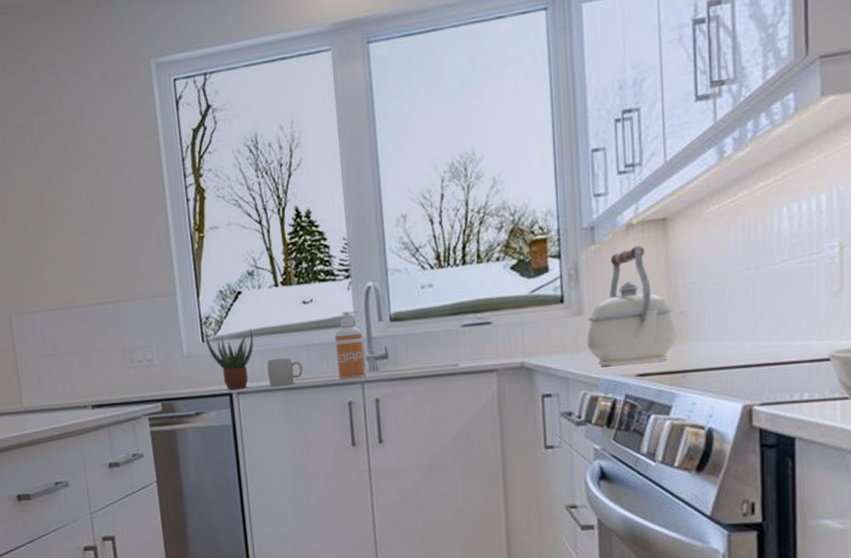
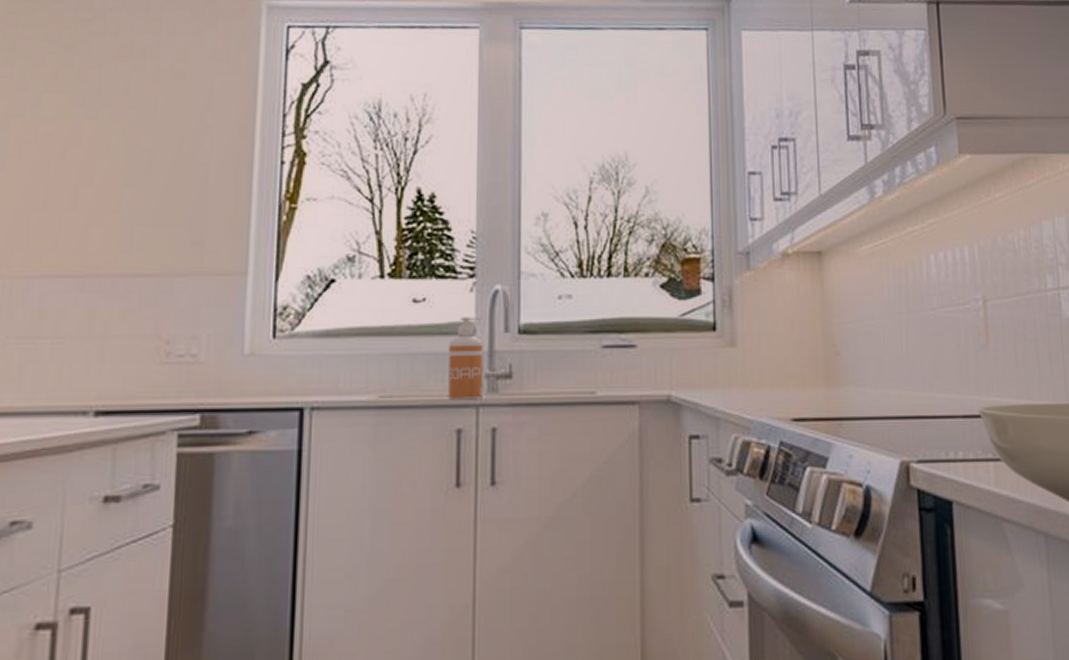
potted plant: present [204,327,254,391] -> none [277,319,344,405]
mug: present [266,357,303,387] -> none [355,366,403,404]
kettle: present [586,245,677,367] -> none [739,277,833,408]

